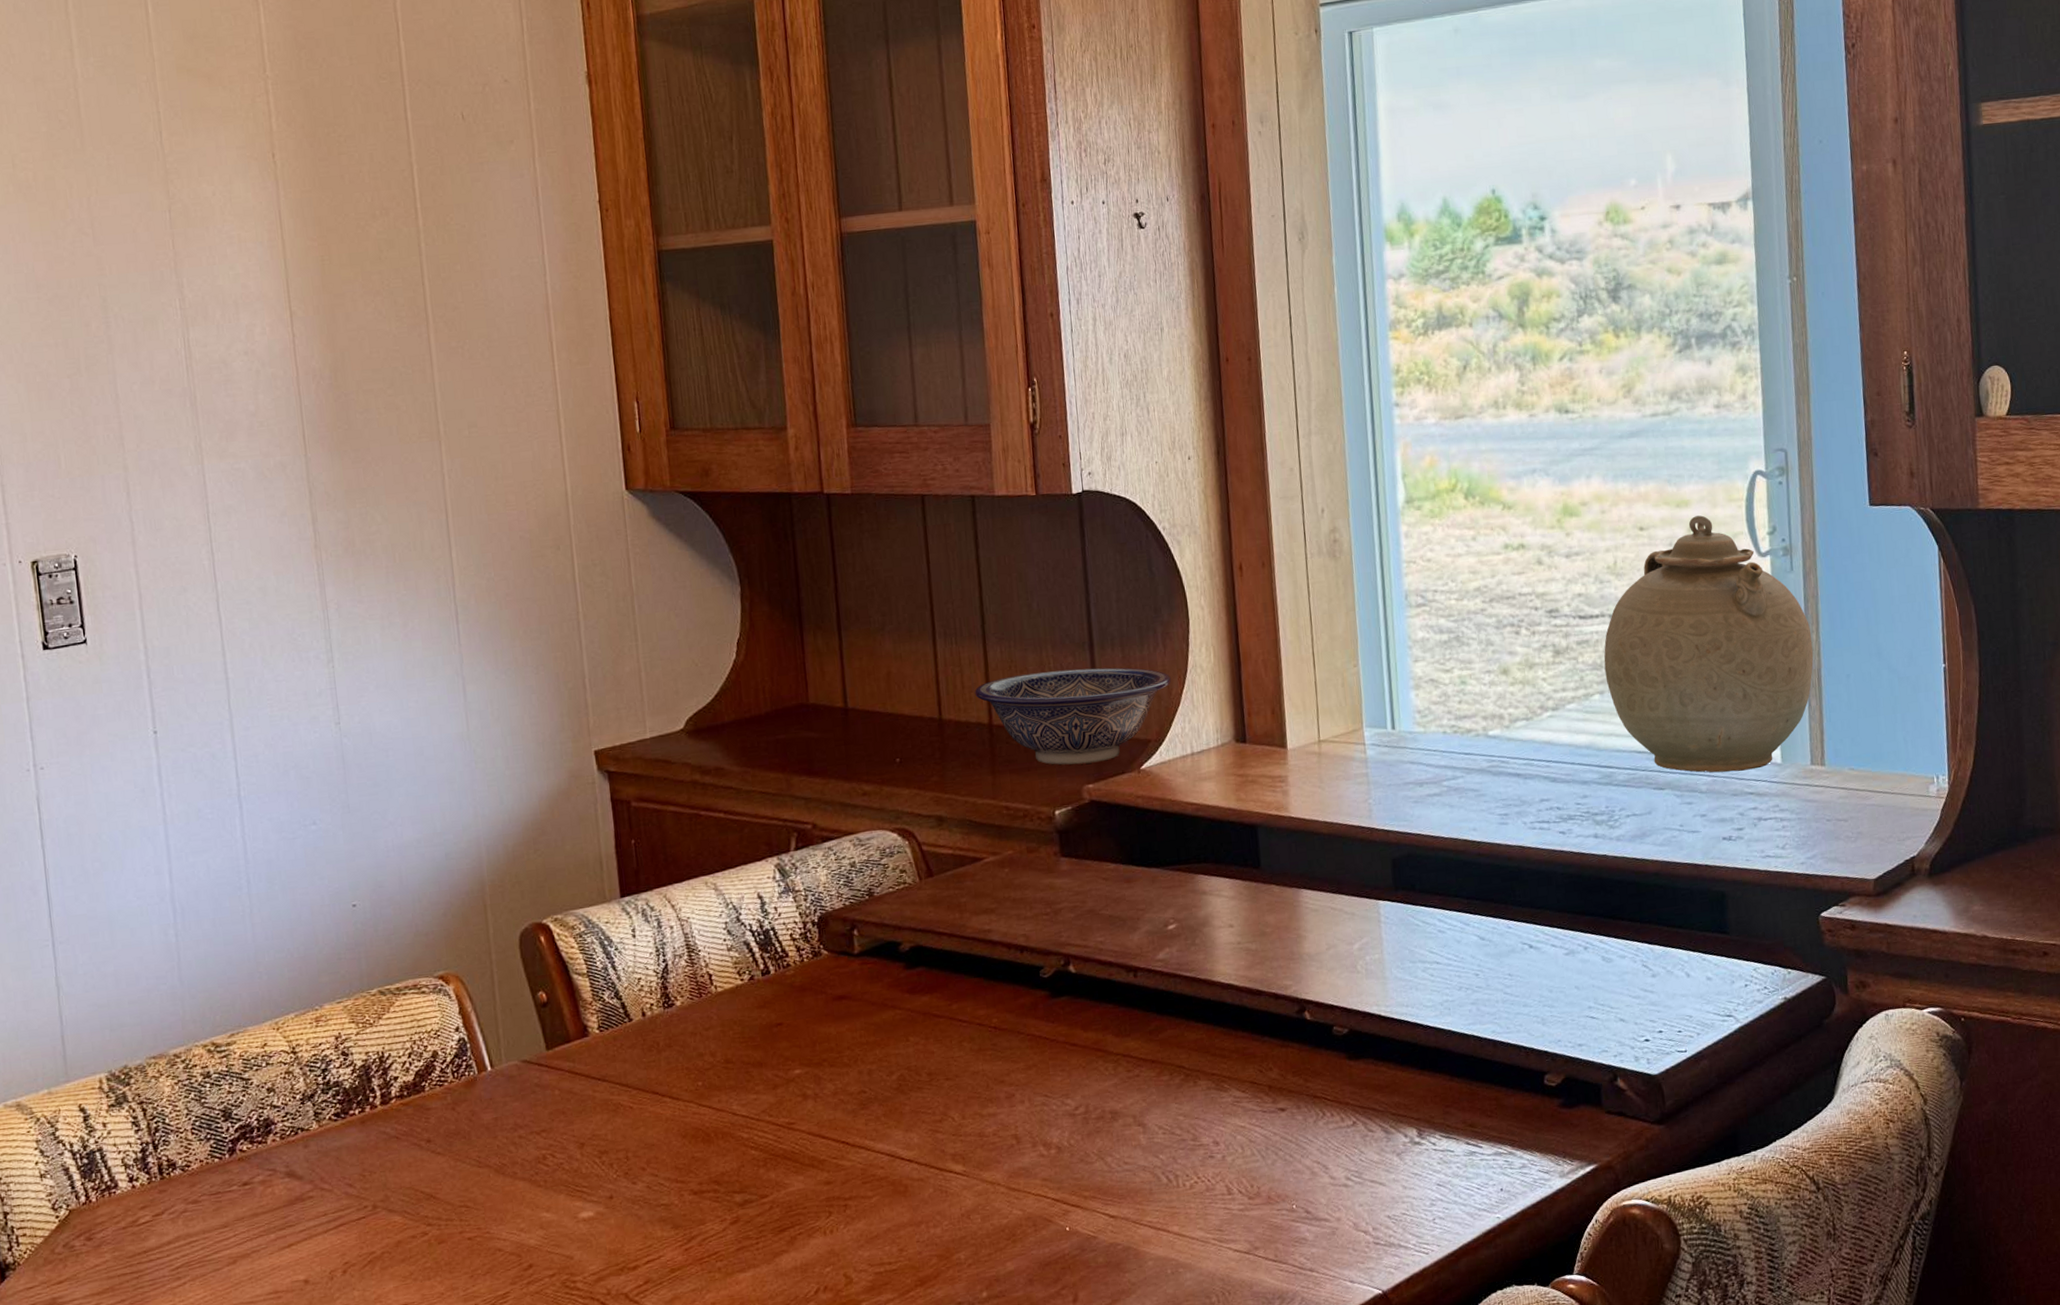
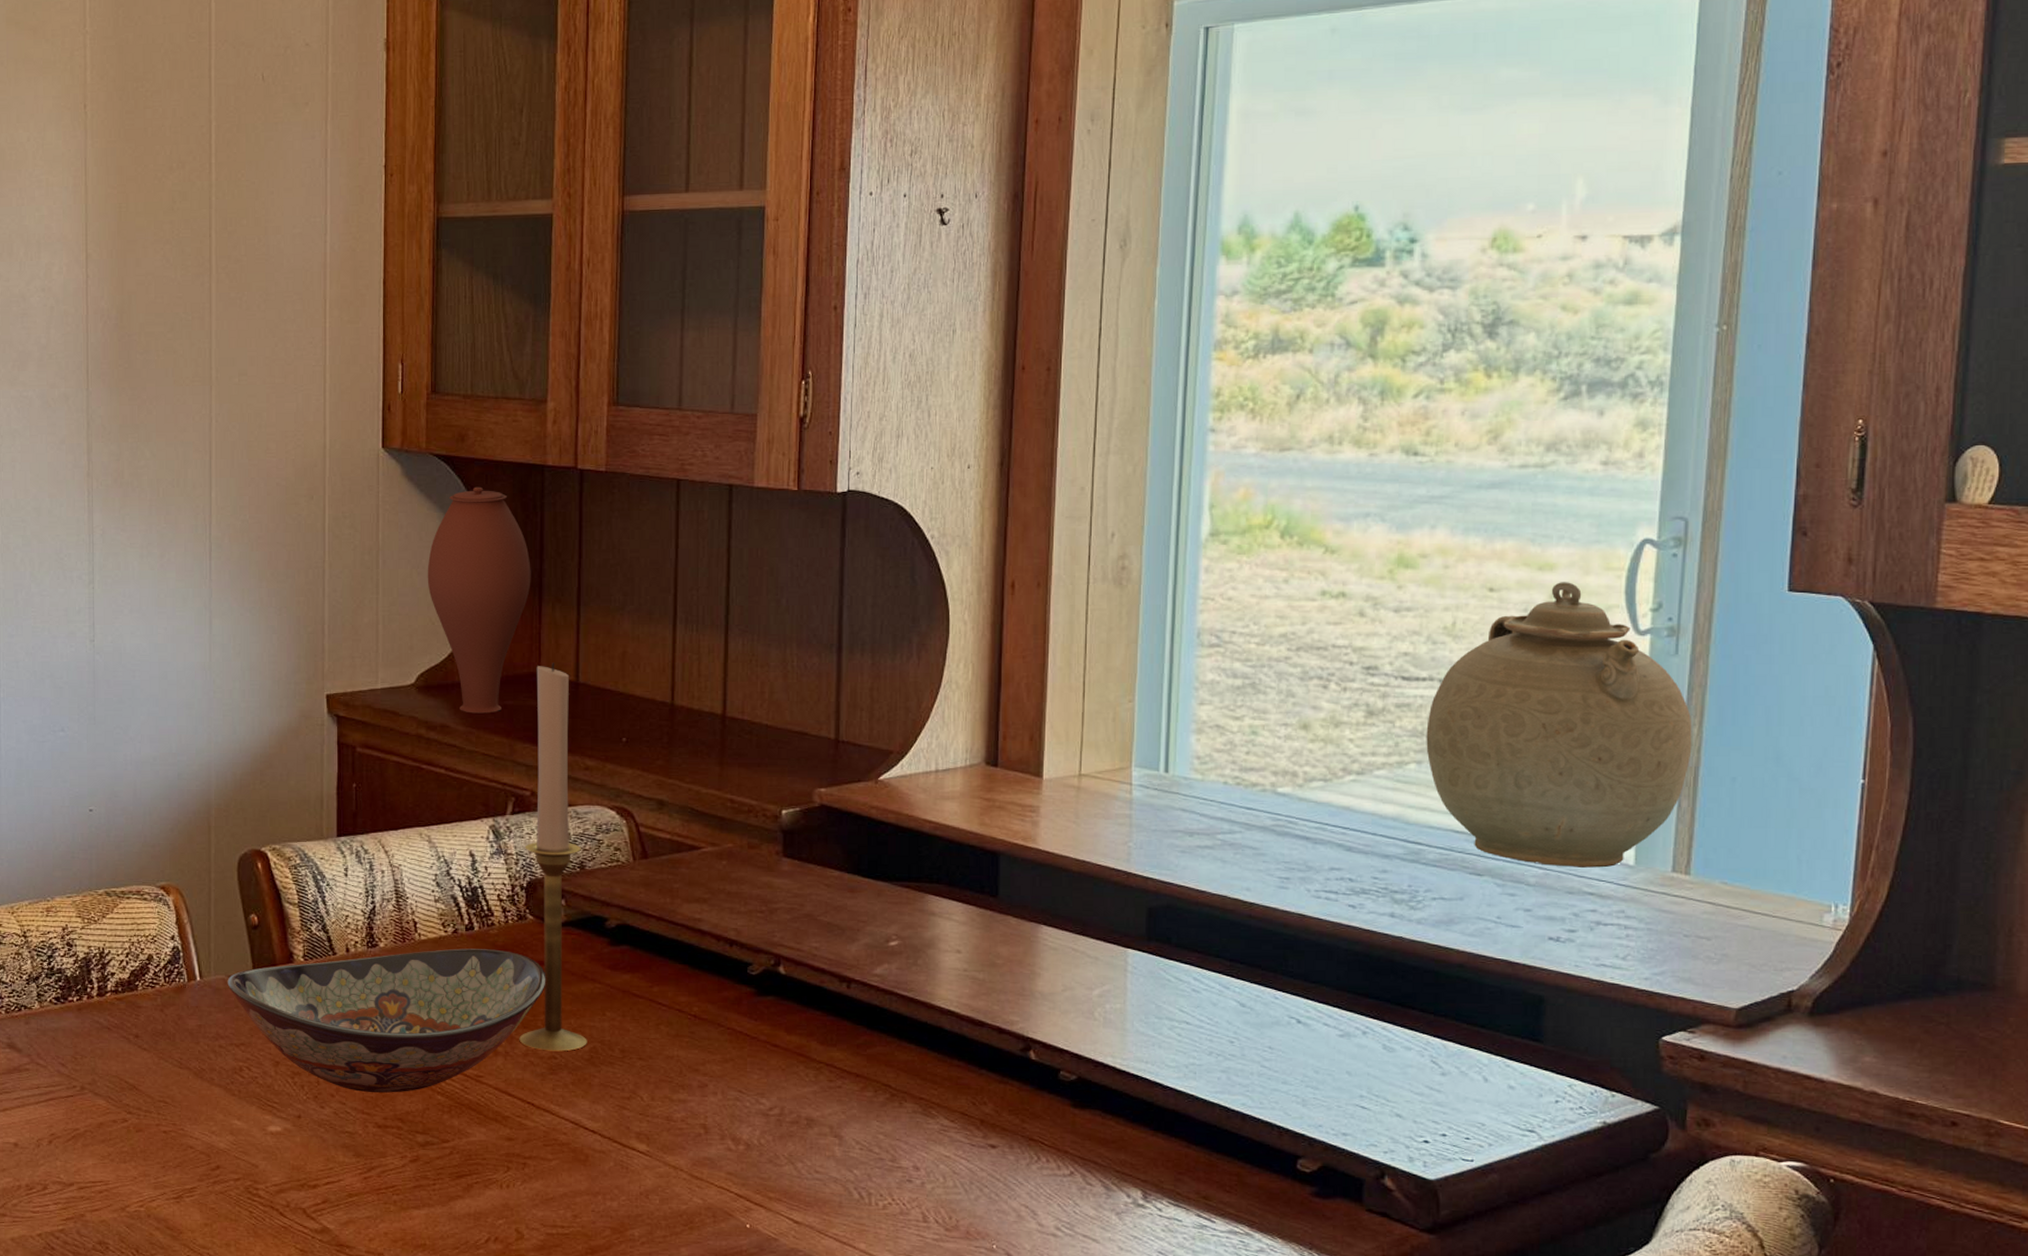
decorative bowl: none [520,990,848,1160] -> present [227,948,546,1093]
vase: none [684,520,790,753] -> present [427,486,531,714]
candlestick: none [804,691,894,1087] -> present [519,662,587,1052]
decorative bowl: present [974,667,1171,765] -> none [711,669,922,767]

